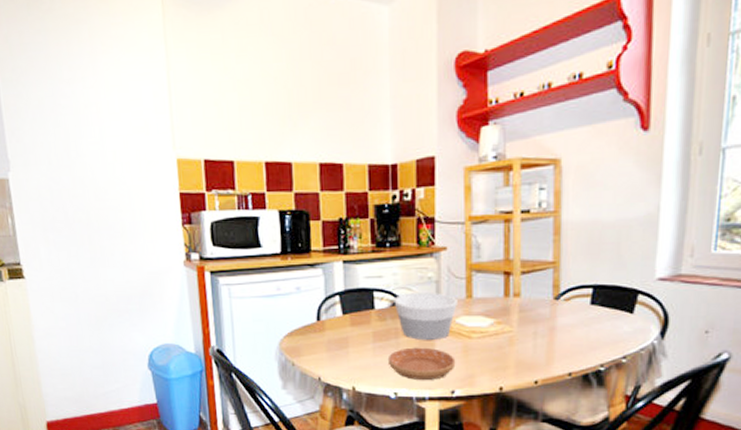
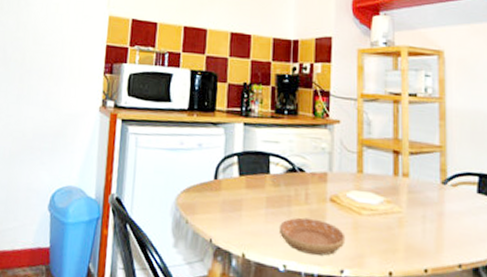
bowl: present [394,293,457,340] -> none [288,161,349,213]

